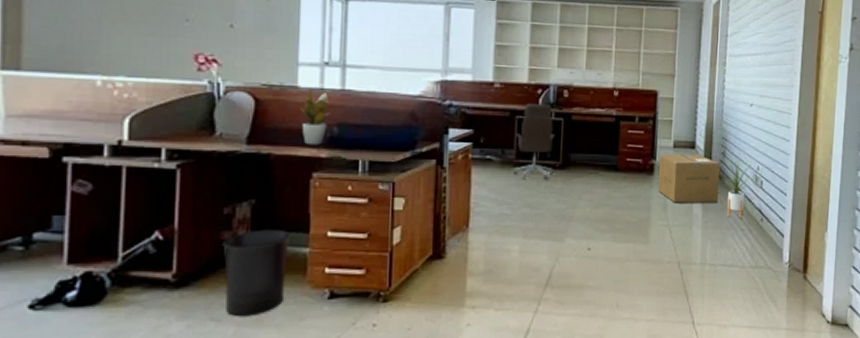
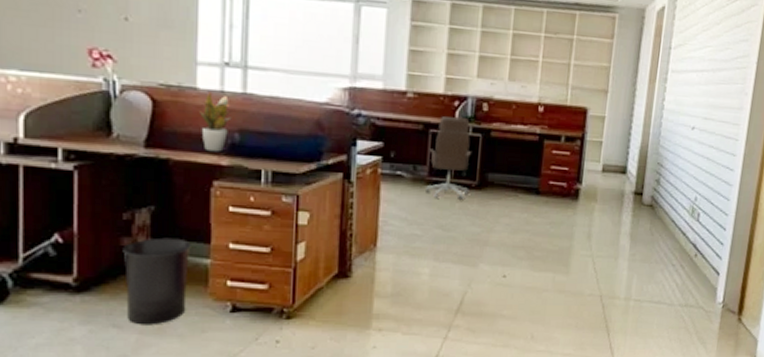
box: present [658,154,721,203] -> none [583,178,654,234]
house plant: present [721,157,752,219] -> none [654,184,689,254]

